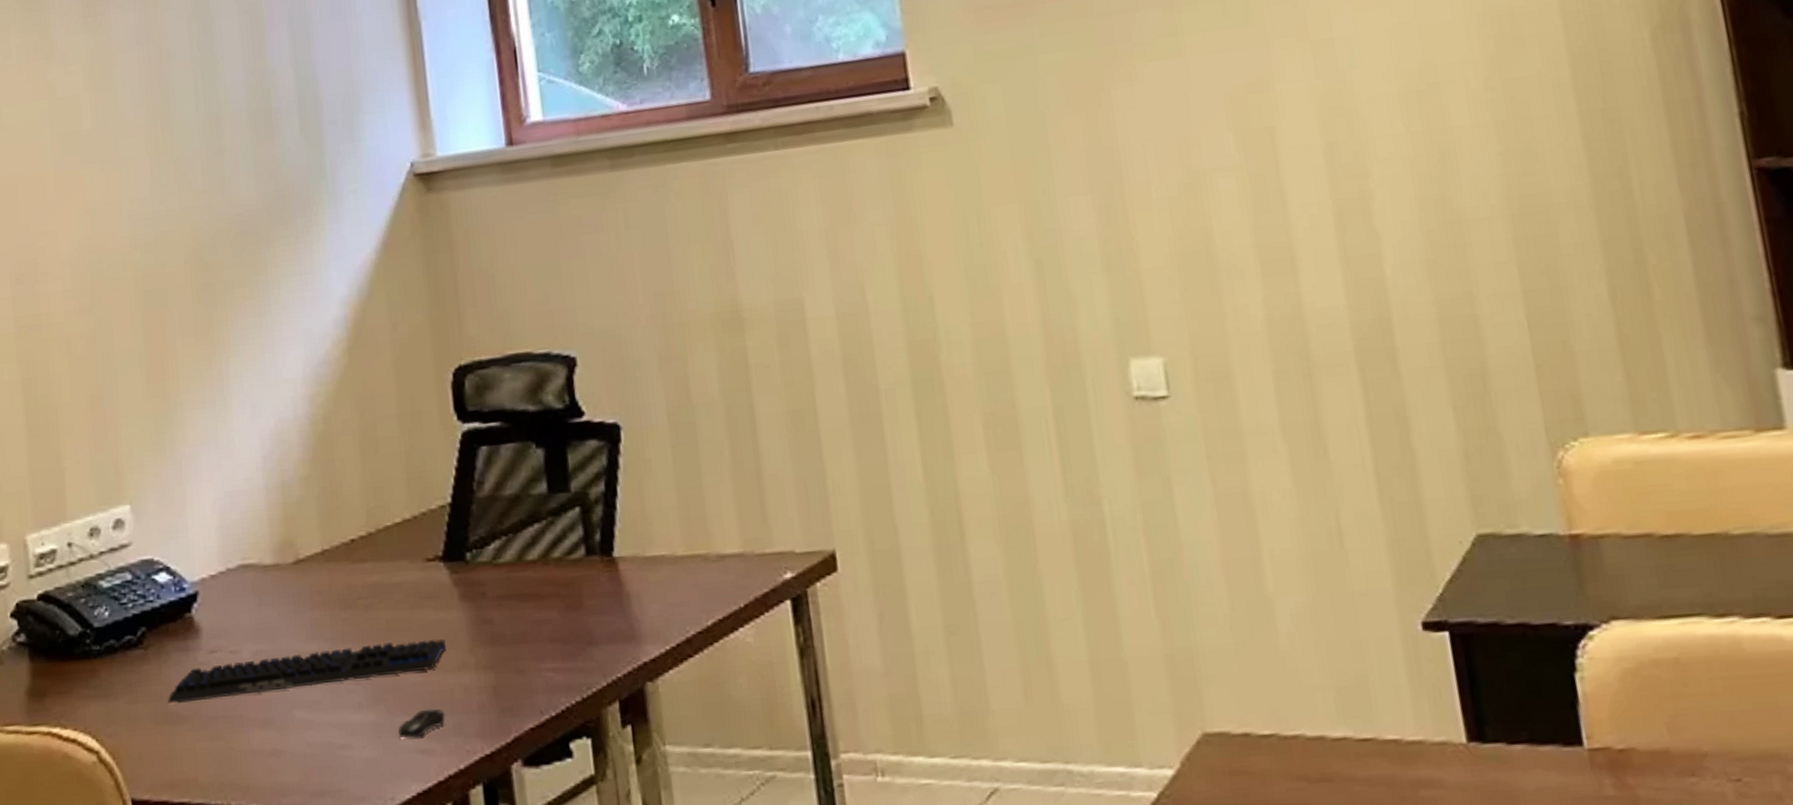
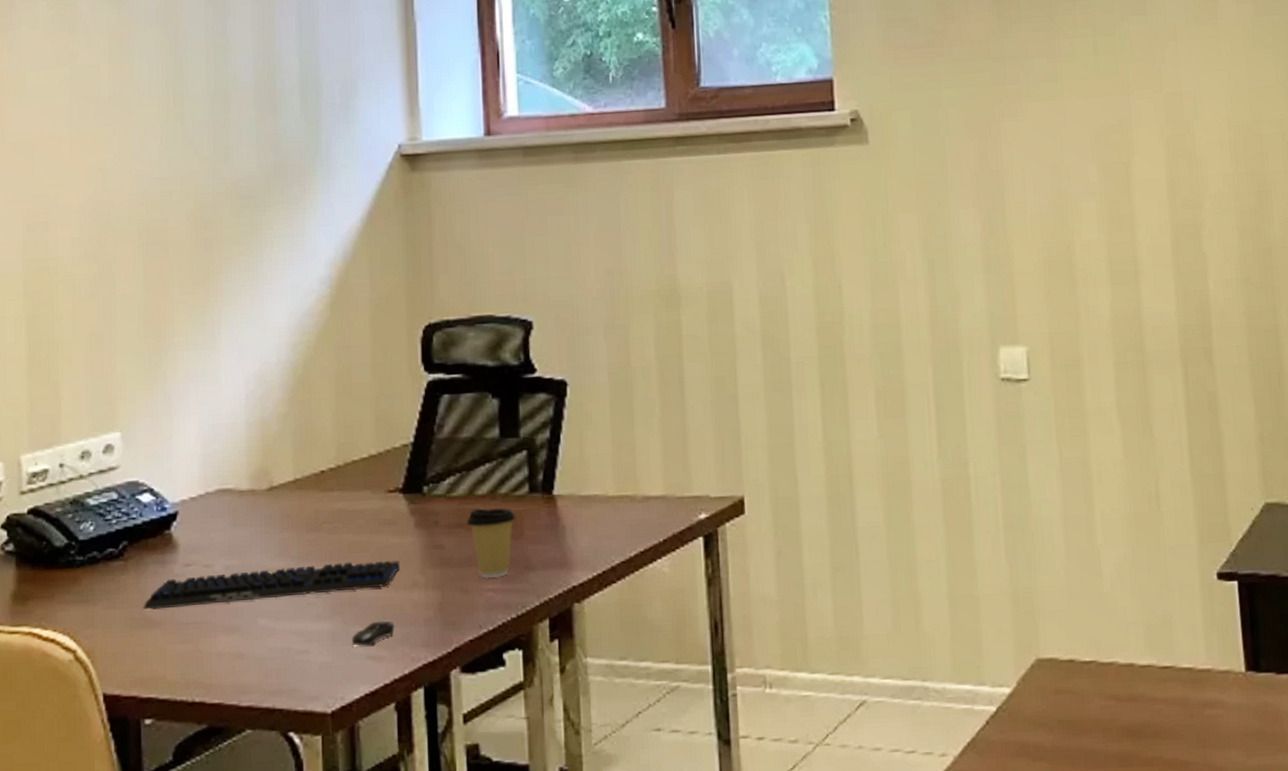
coffee cup: none [517,574,573,657] -> present [466,507,516,579]

